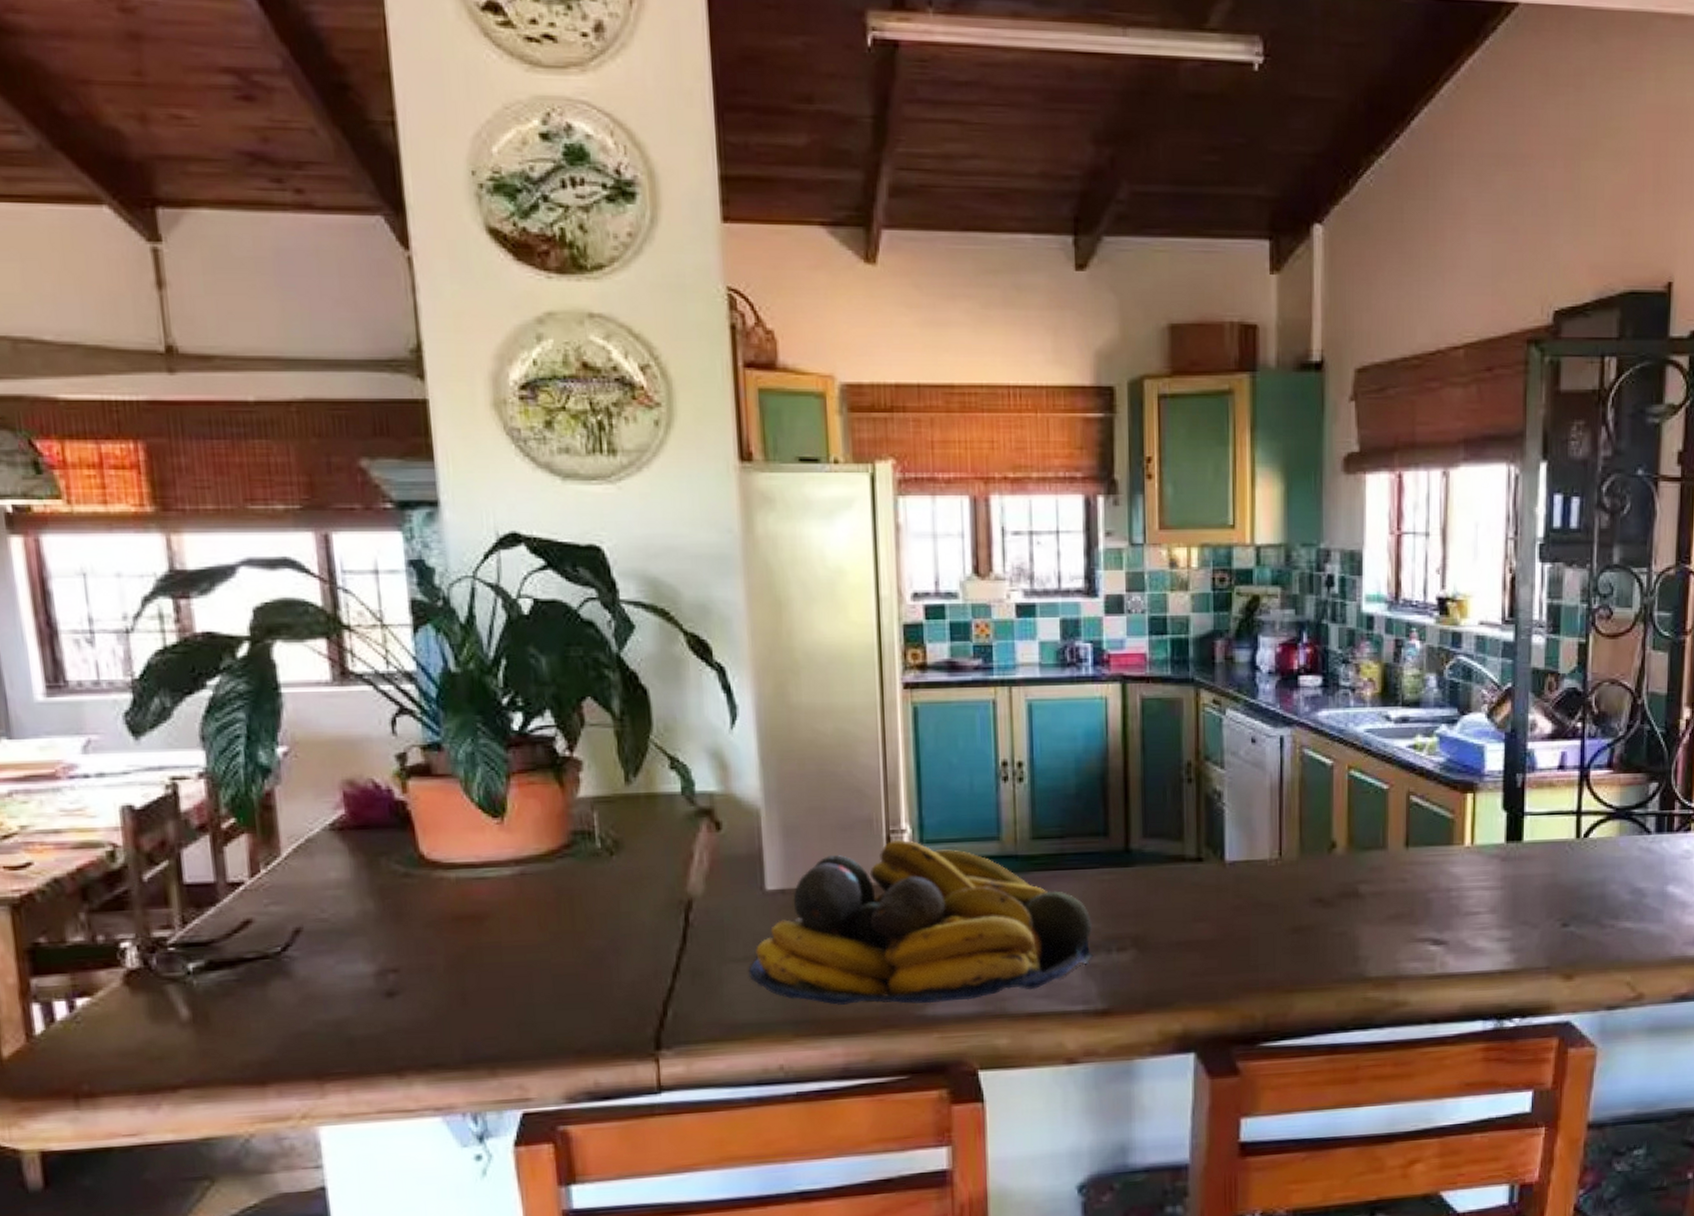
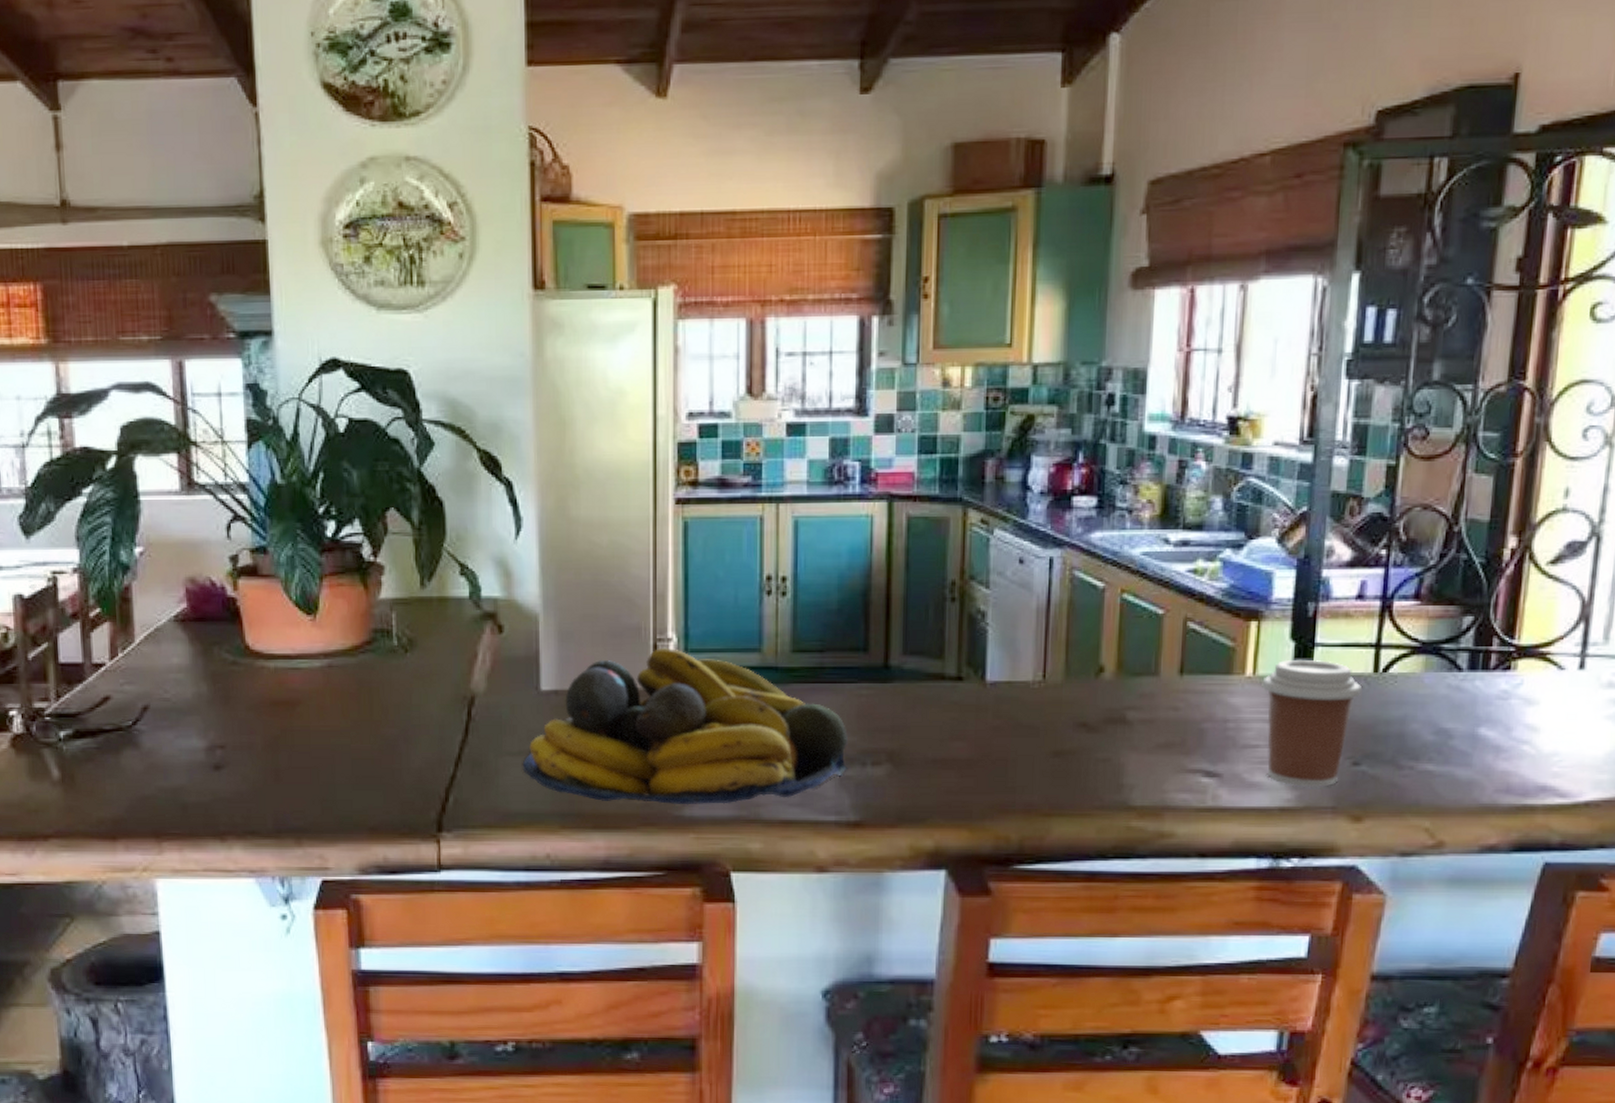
coffee cup: none [1479,828,1566,951] -> present [1262,659,1361,788]

